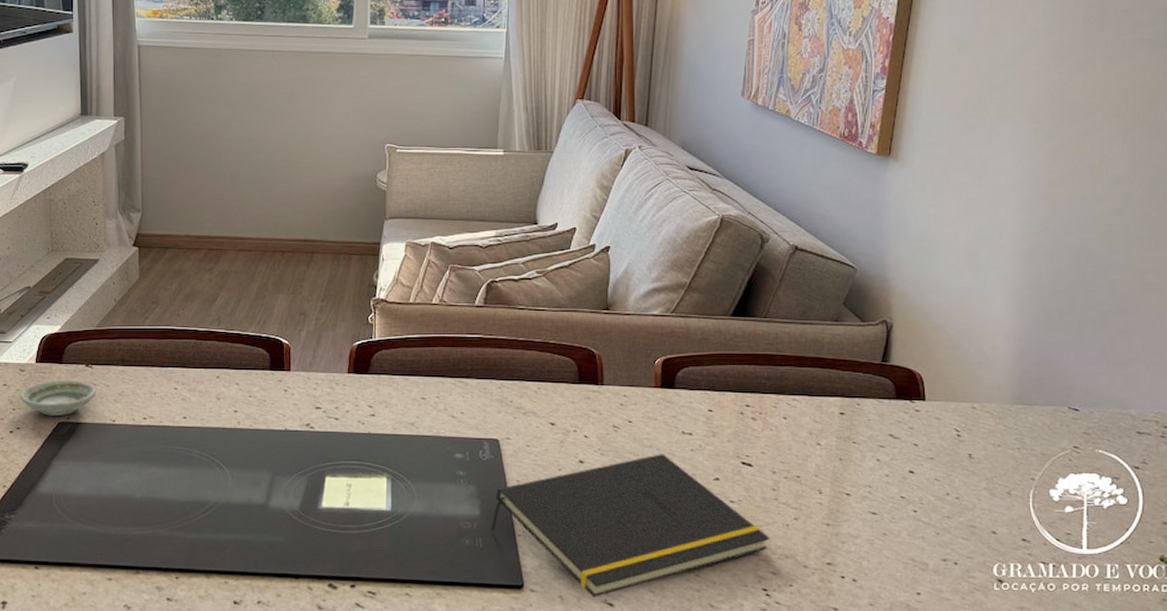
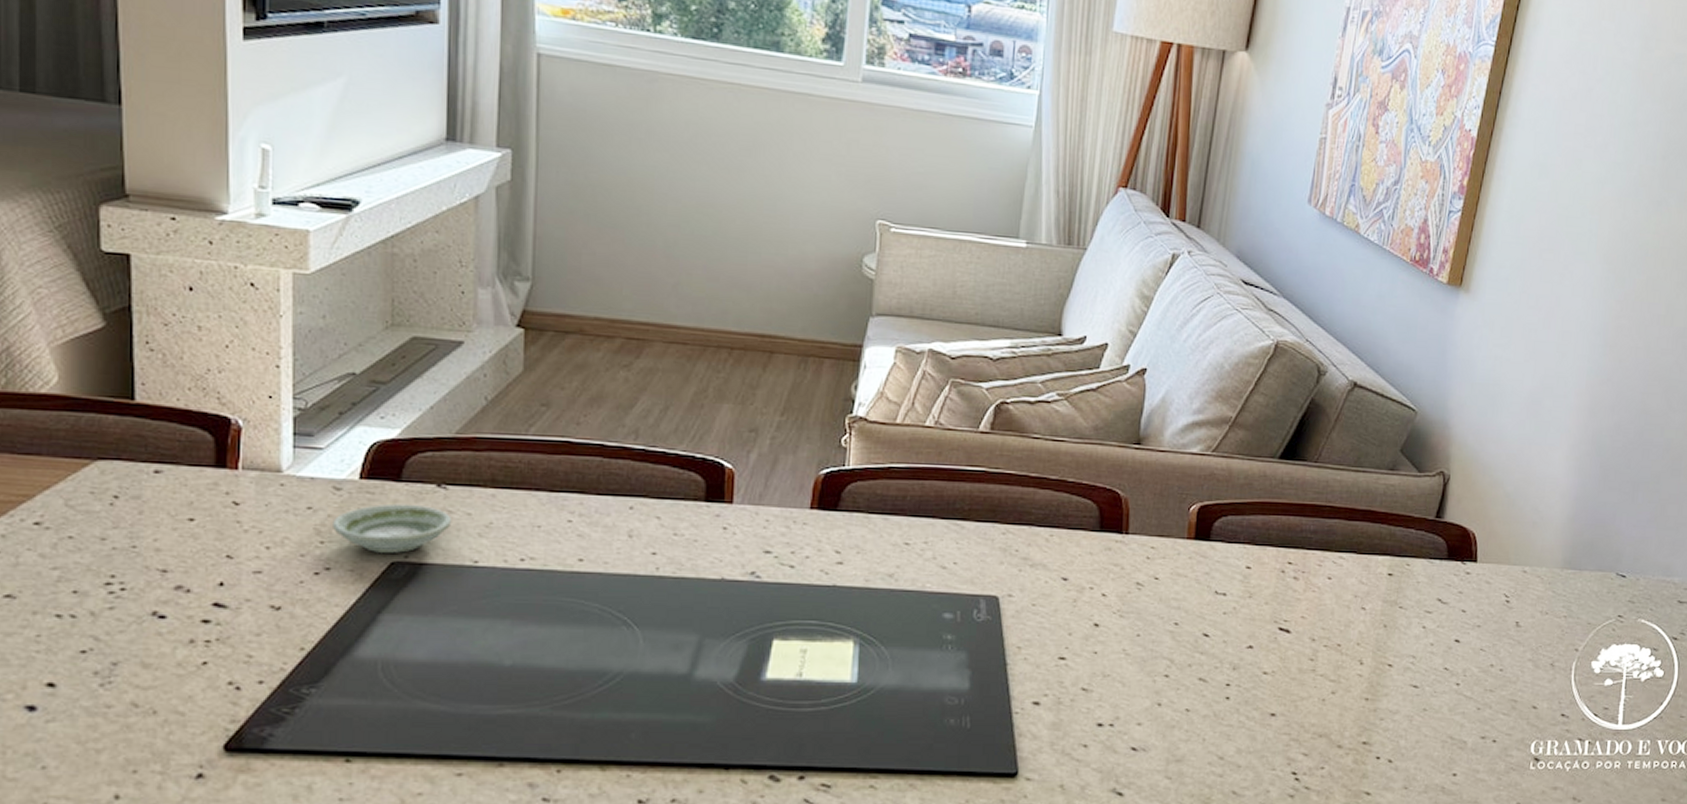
notepad: present [491,454,770,597] -> none [982,617,1304,786]

